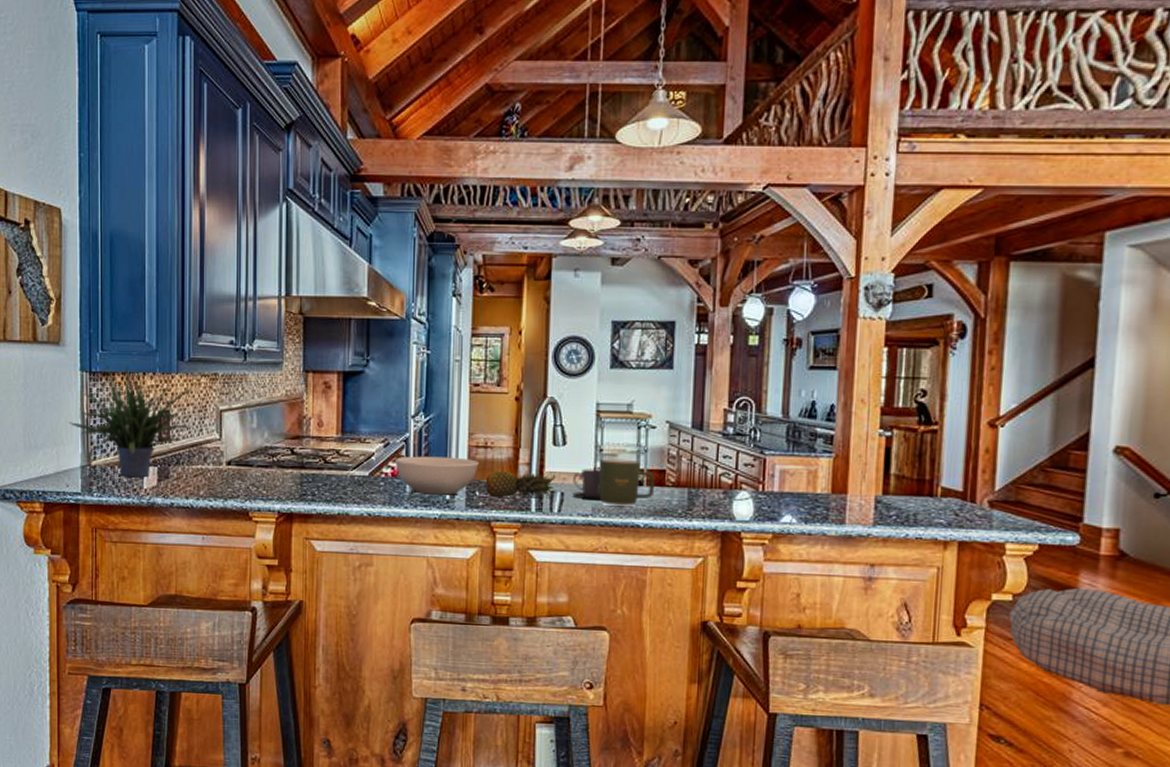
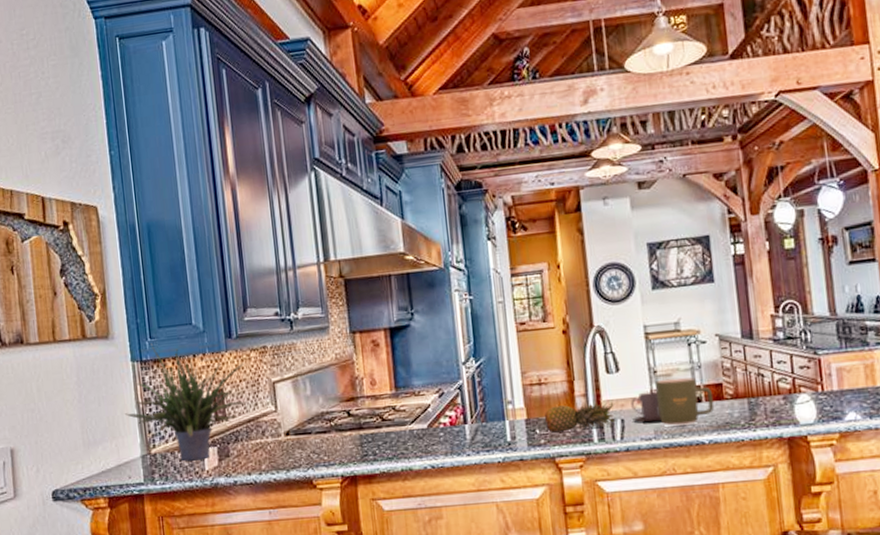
bowl: present [394,456,479,495] -> none [451,397,536,440]

